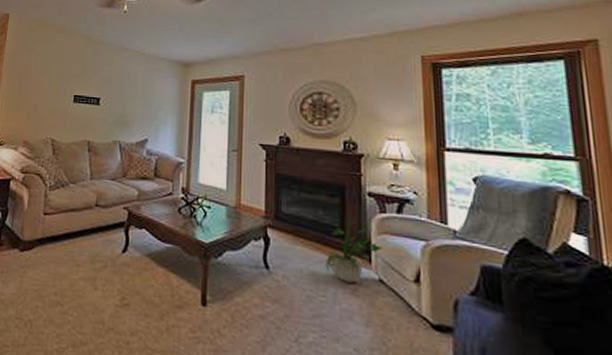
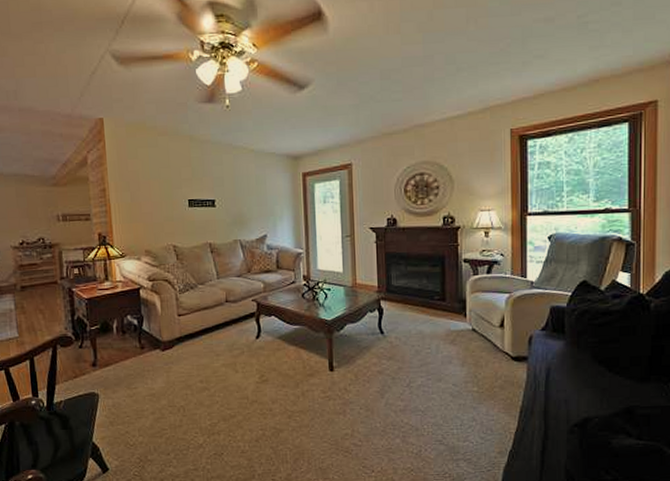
potted plant: present [326,214,383,283] -> none [430,279,475,335]

